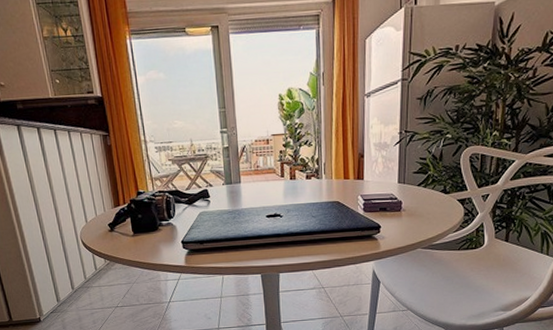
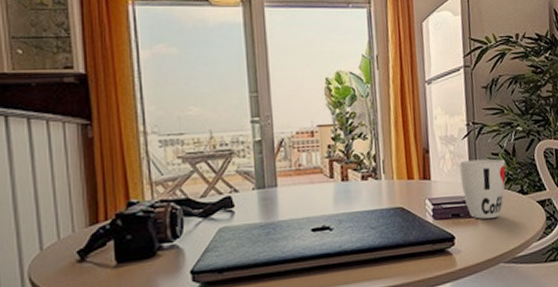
cup: none [390,162,432,213] -> present [459,158,506,219]

